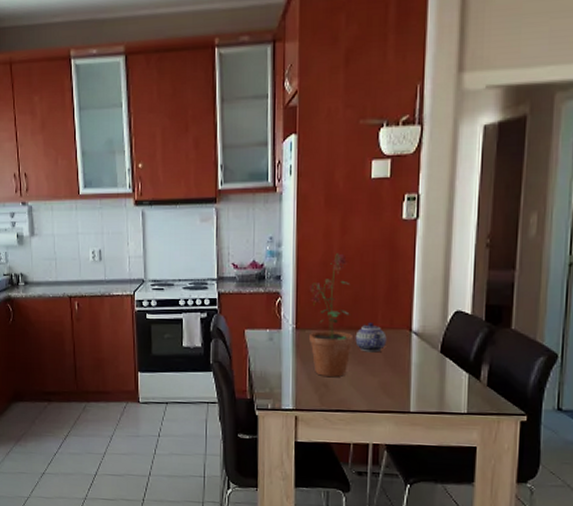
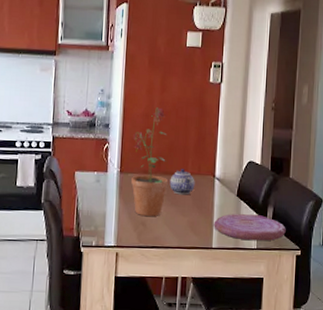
plate: none [411,373,507,405] -> present [214,214,286,241]

